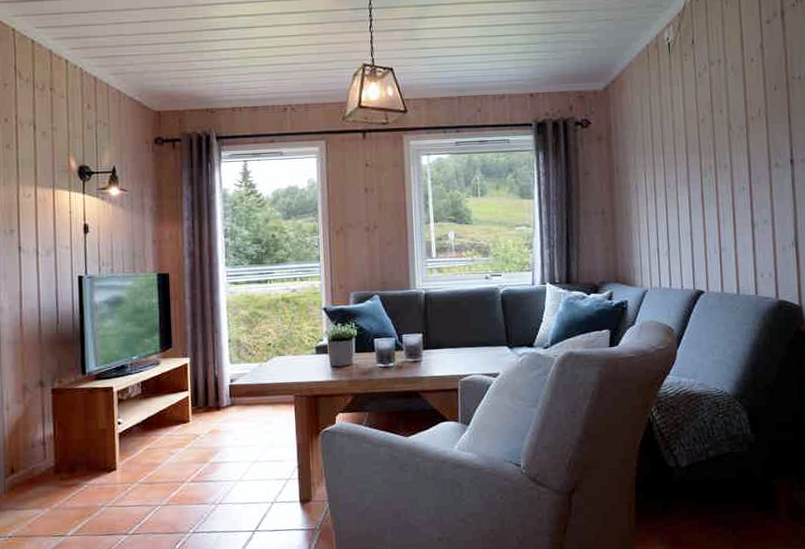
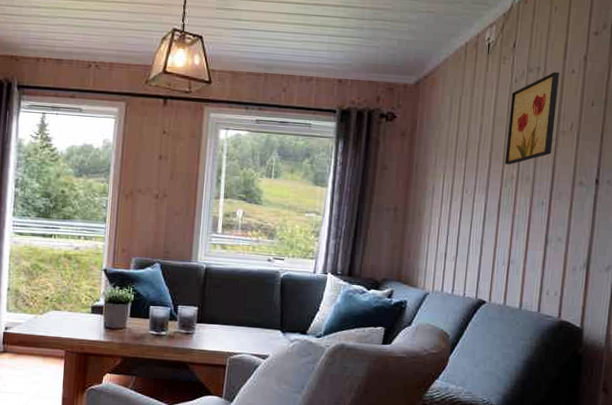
wall art: none [697,62,744,156] -> present [504,71,559,165]

